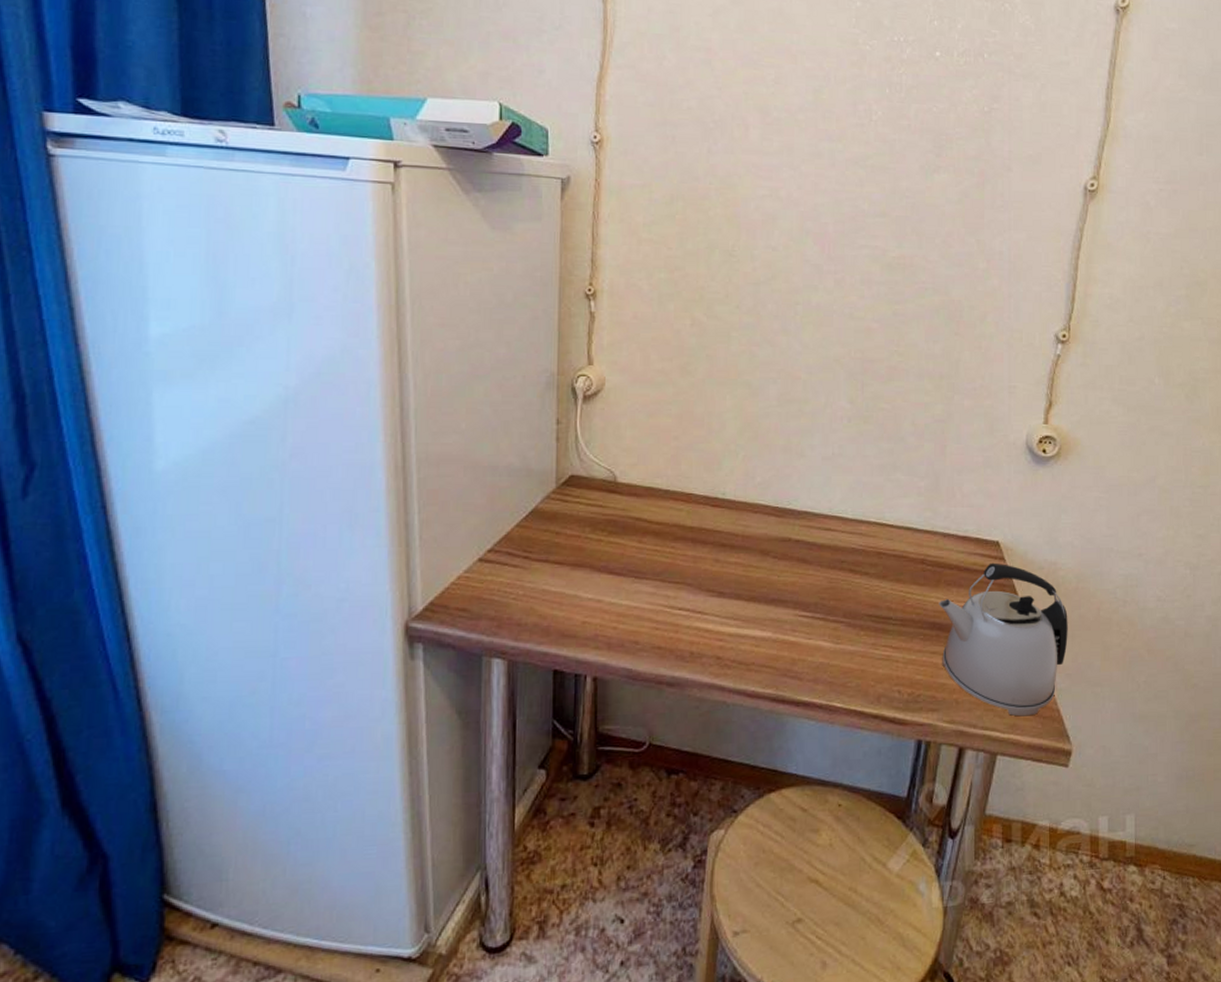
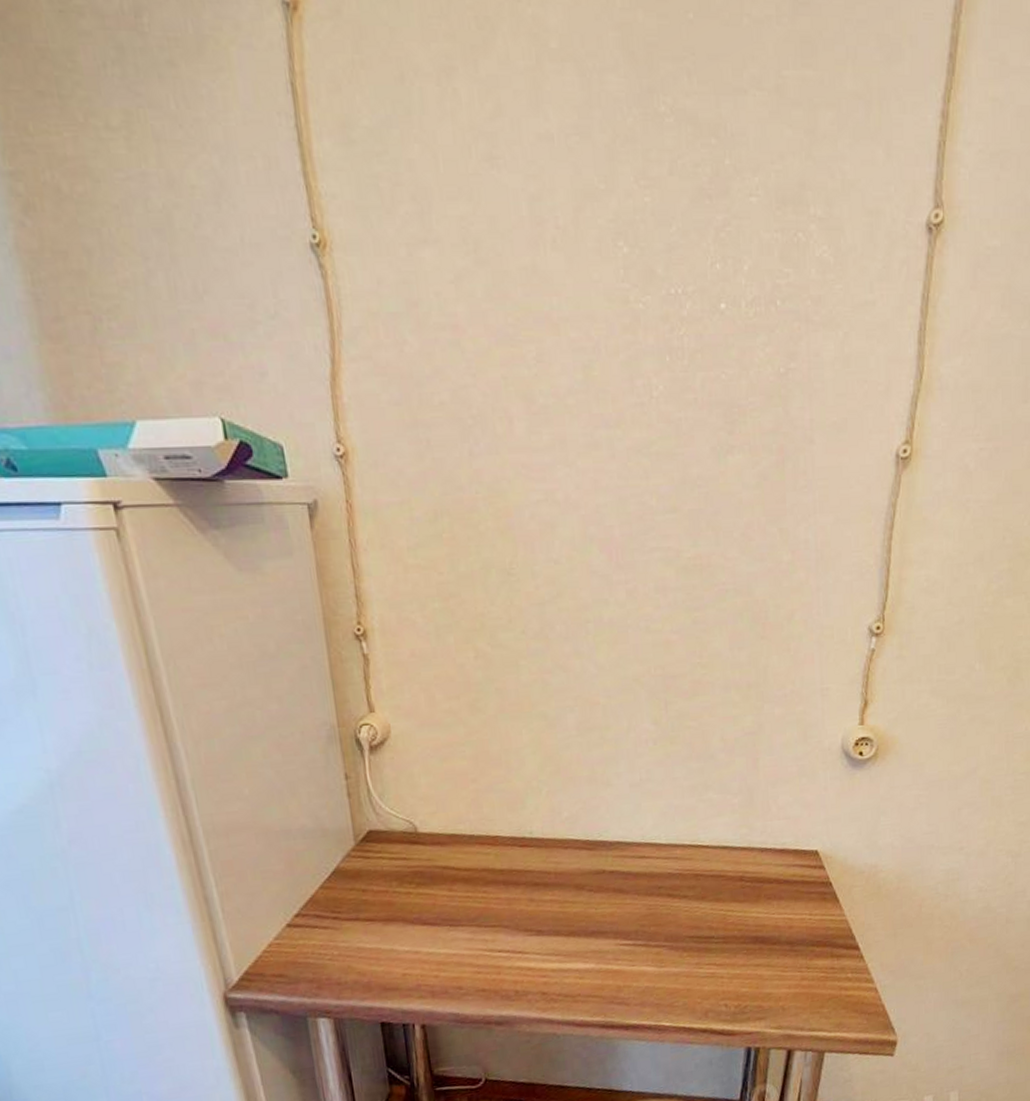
kettle: present [939,562,1068,717] -> none [760,872,891,1016]

